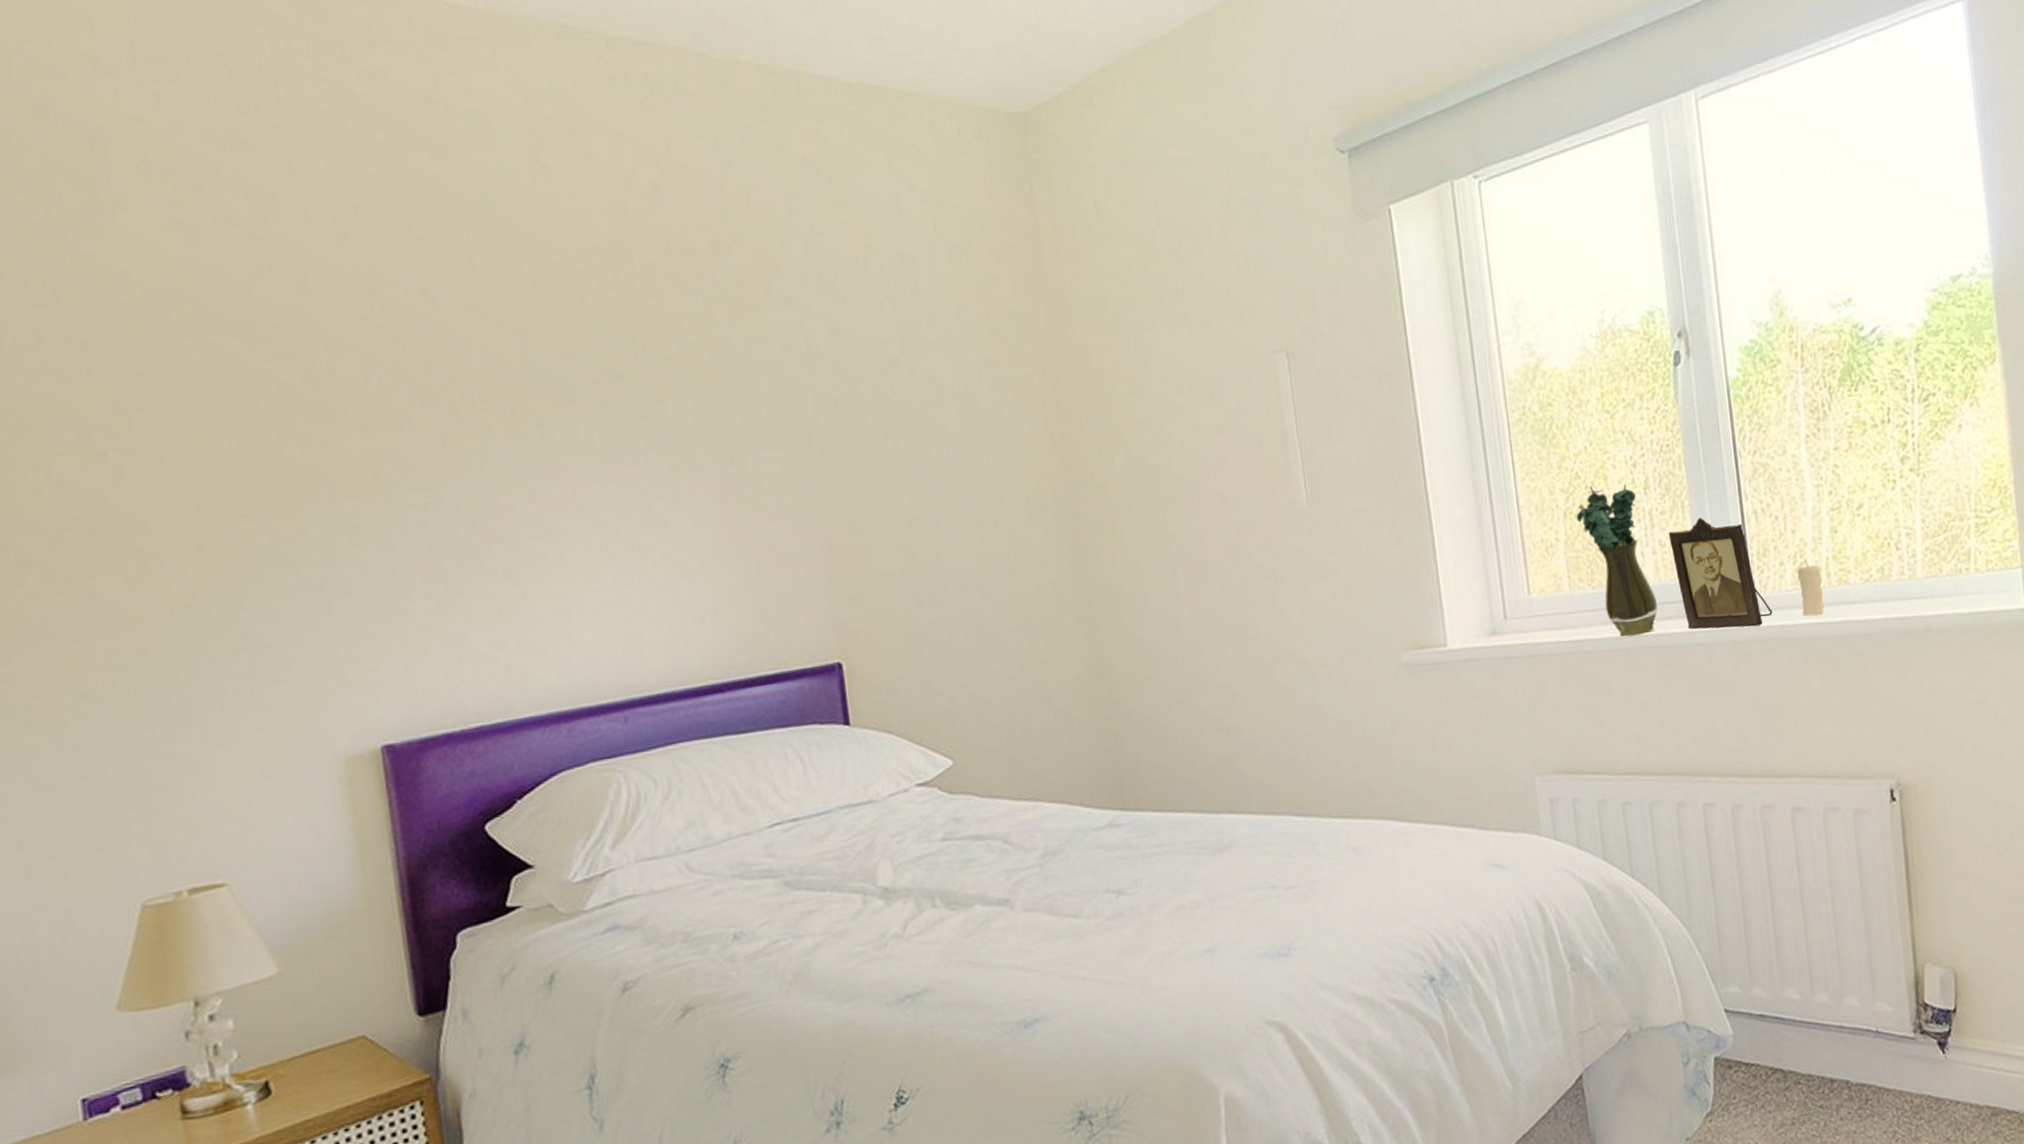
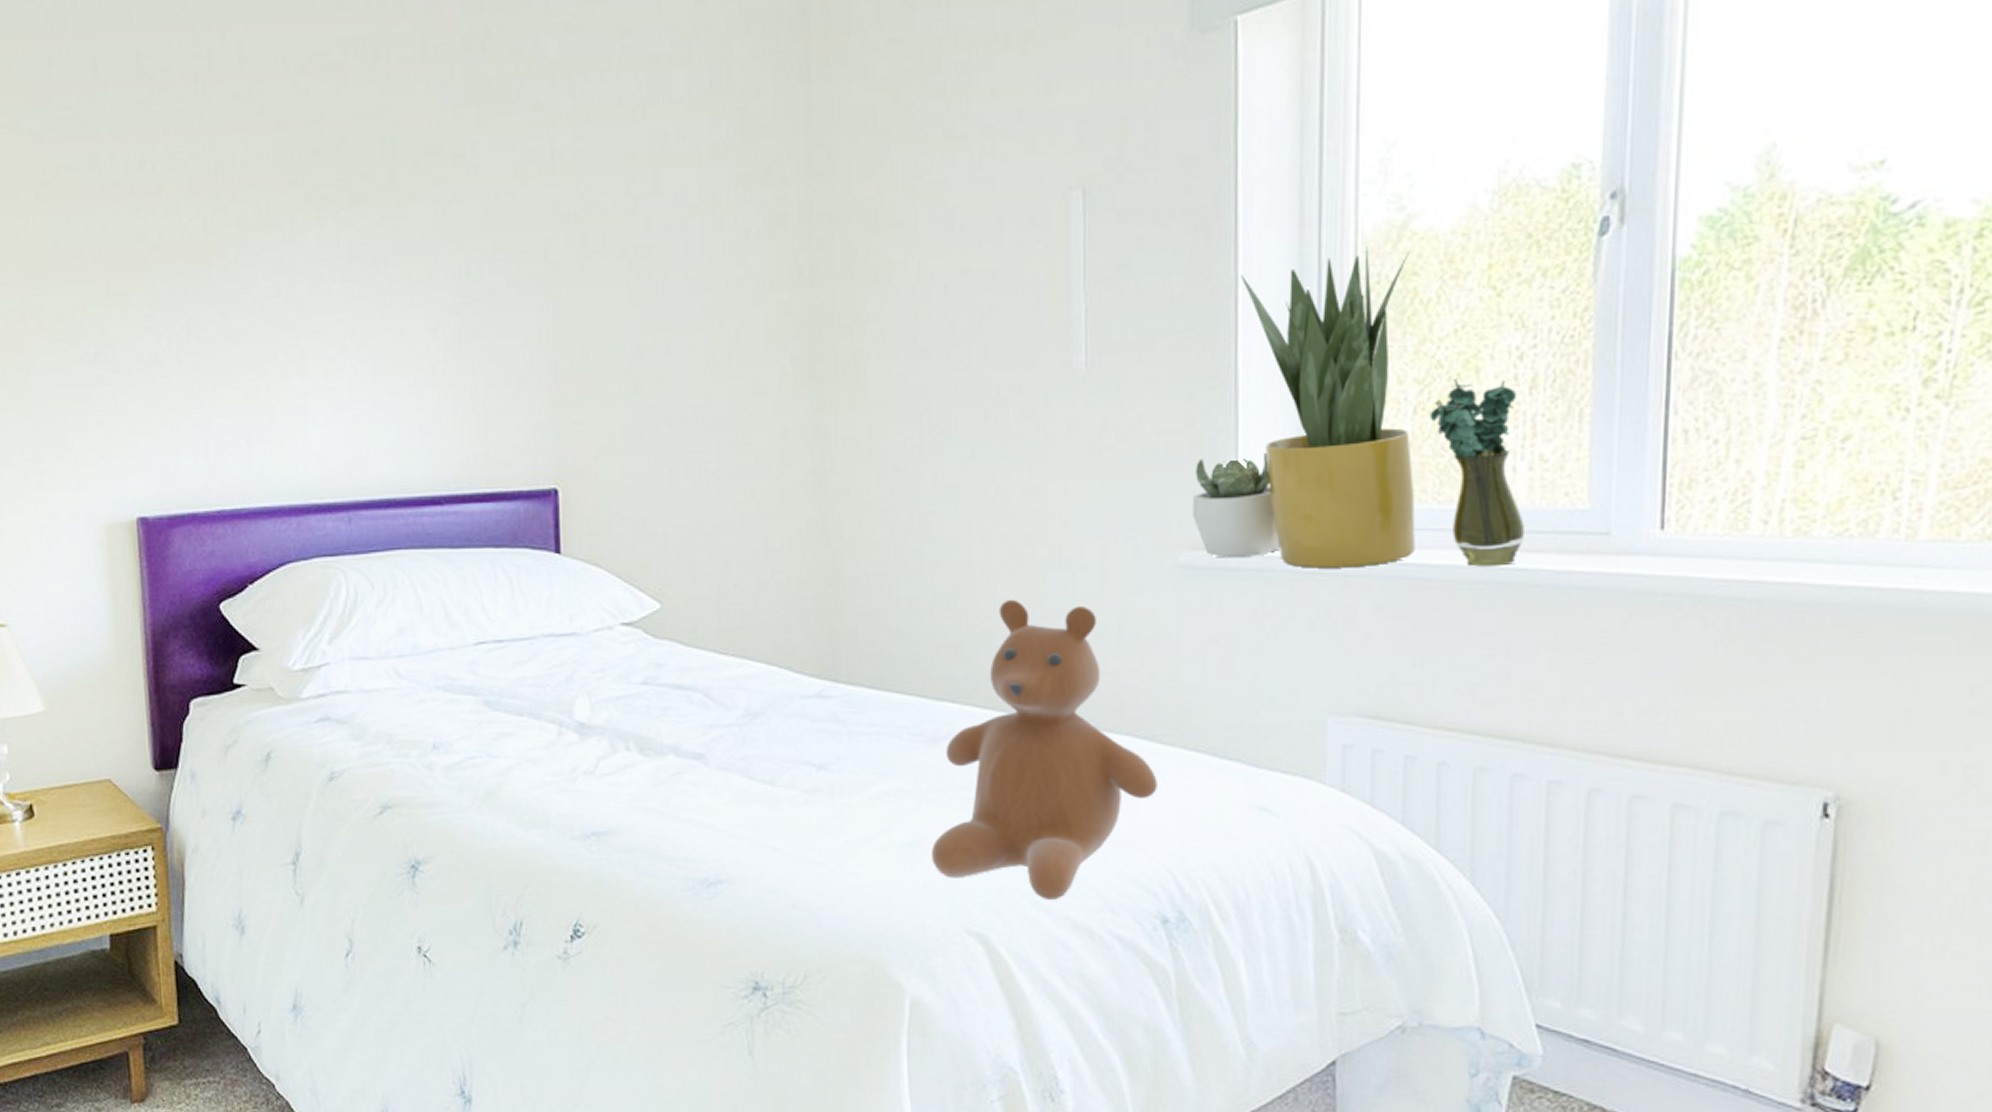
teddy bear: none [1227,710,1411,980] -> present [932,599,1157,900]
succulent plant: none [1405,560,1480,654] -> present [1192,452,1280,558]
planter: none [1420,385,1581,654] -> present [1241,246,1416,568]
photo frame: present [1668,518,1773,630] -> none [1554,431,1689,575]
candle: present [1797,558,1824,617] -> none [1733,497,1771,571]

